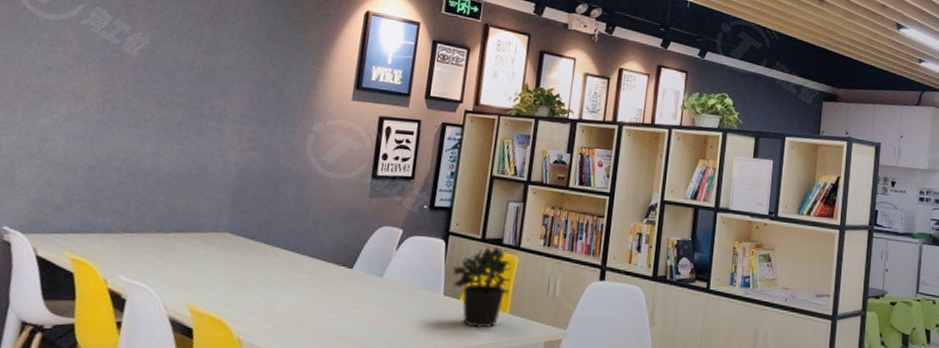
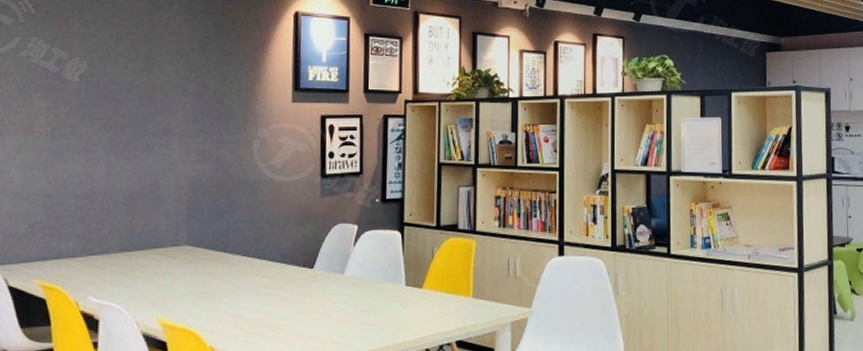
potted plant: present [451,246,512,328] -> none [410,232,471,315]

